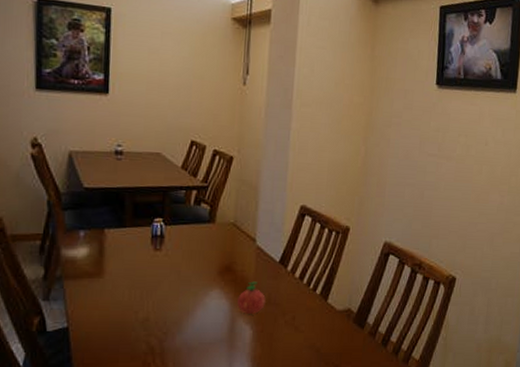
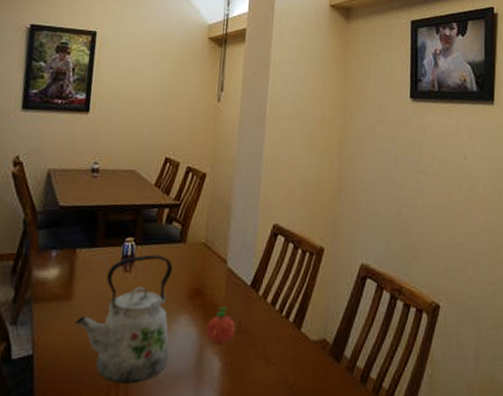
kettle: none [108,234,203,351] -> present [75,254,173,384]

